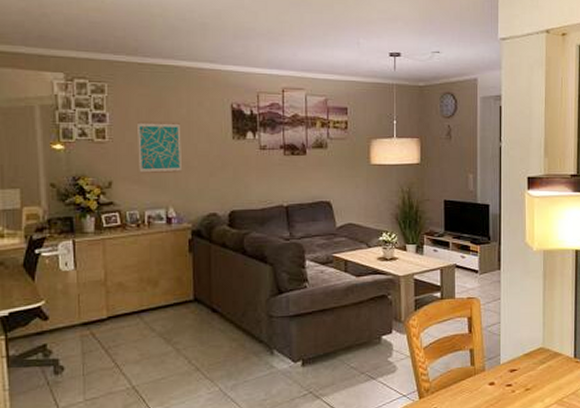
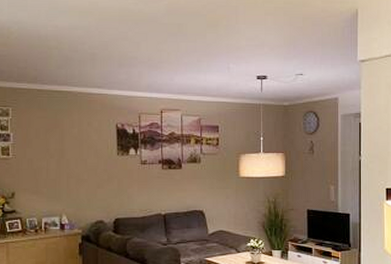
wall art: present [138,121,183,174] -> none [36,140,74,186]

